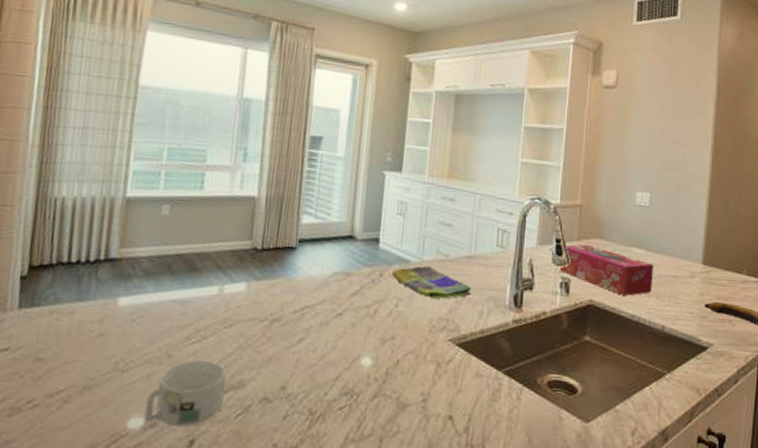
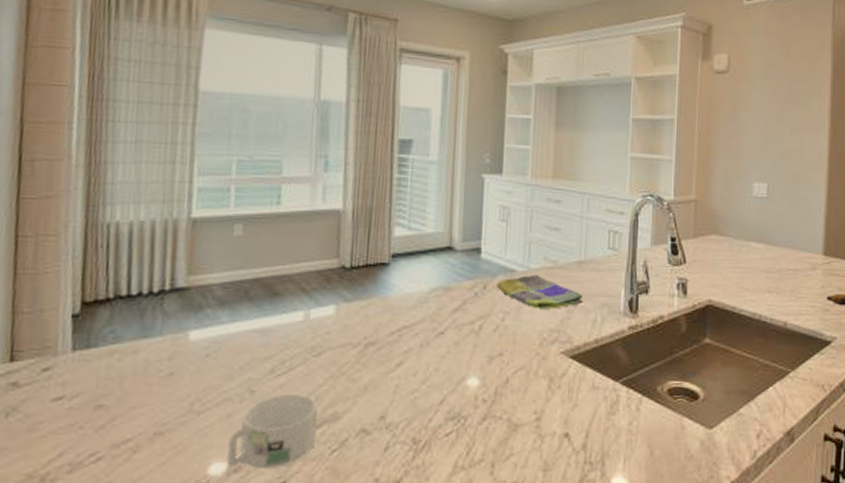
tissue box: present [559,244,653,296] -> none [675,241,773,293]

